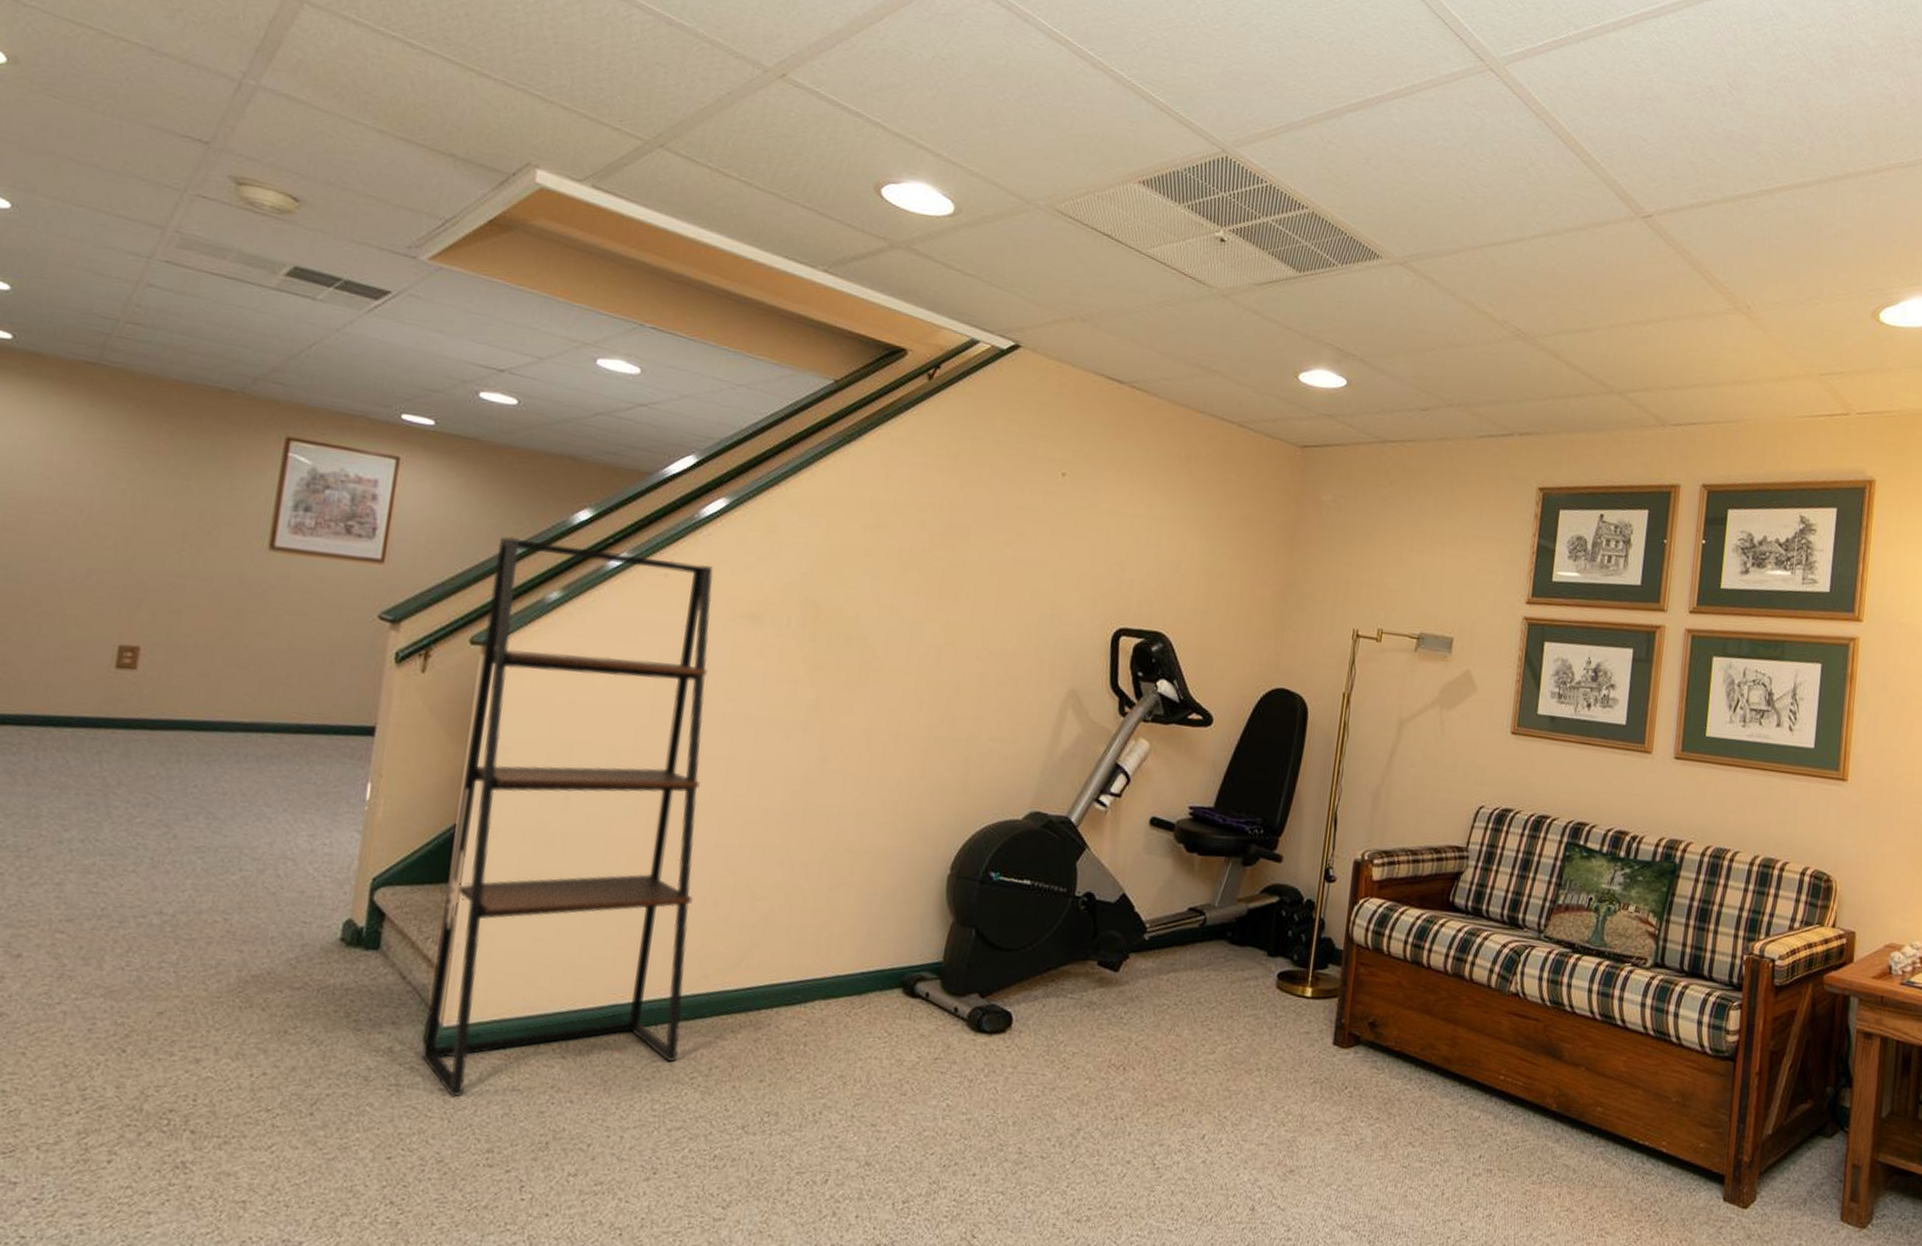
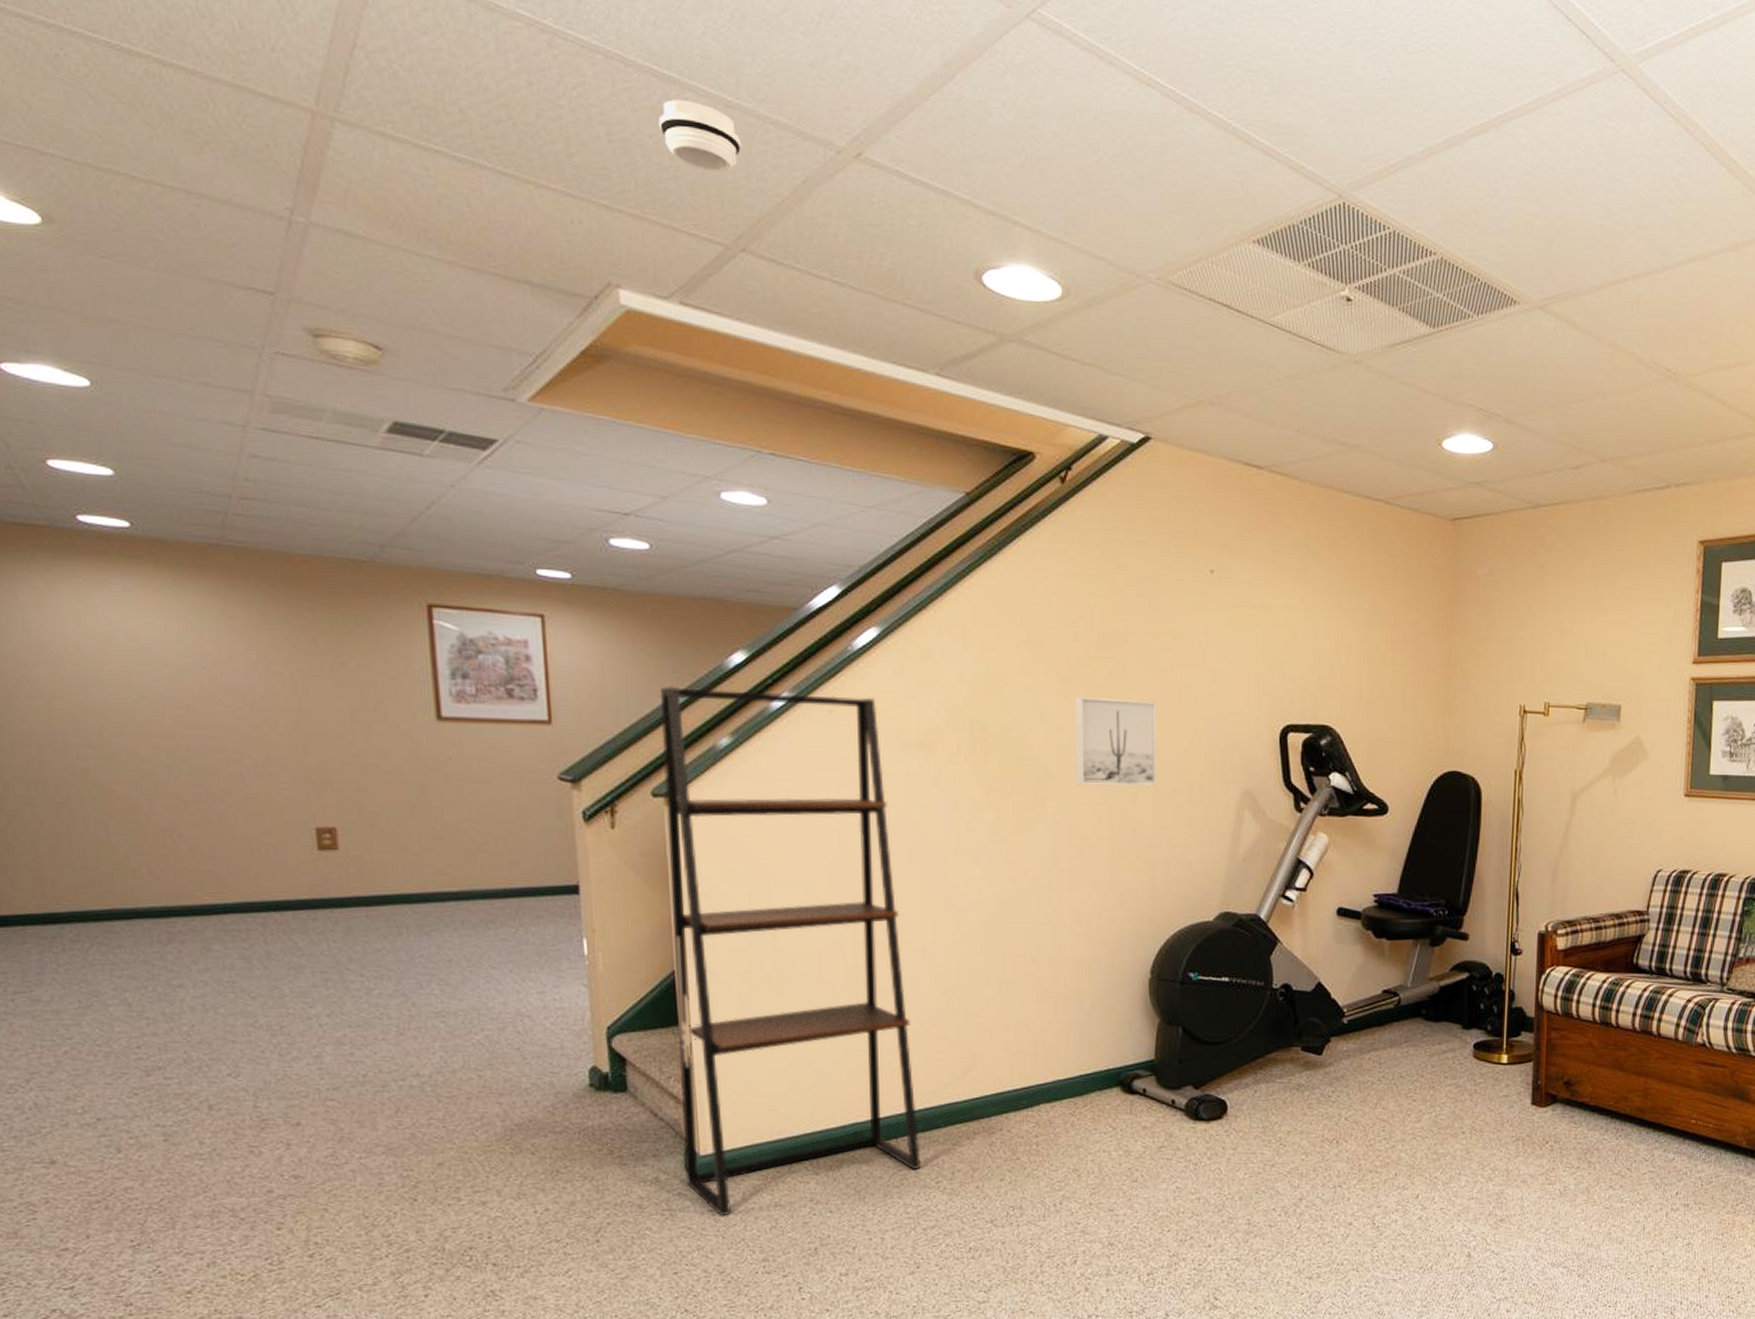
smoke detector: none [603,13,677,79] -> present [658,99,742,173]
wall art: none [901,583,993,677] -> present [1075,697,1157,786]

